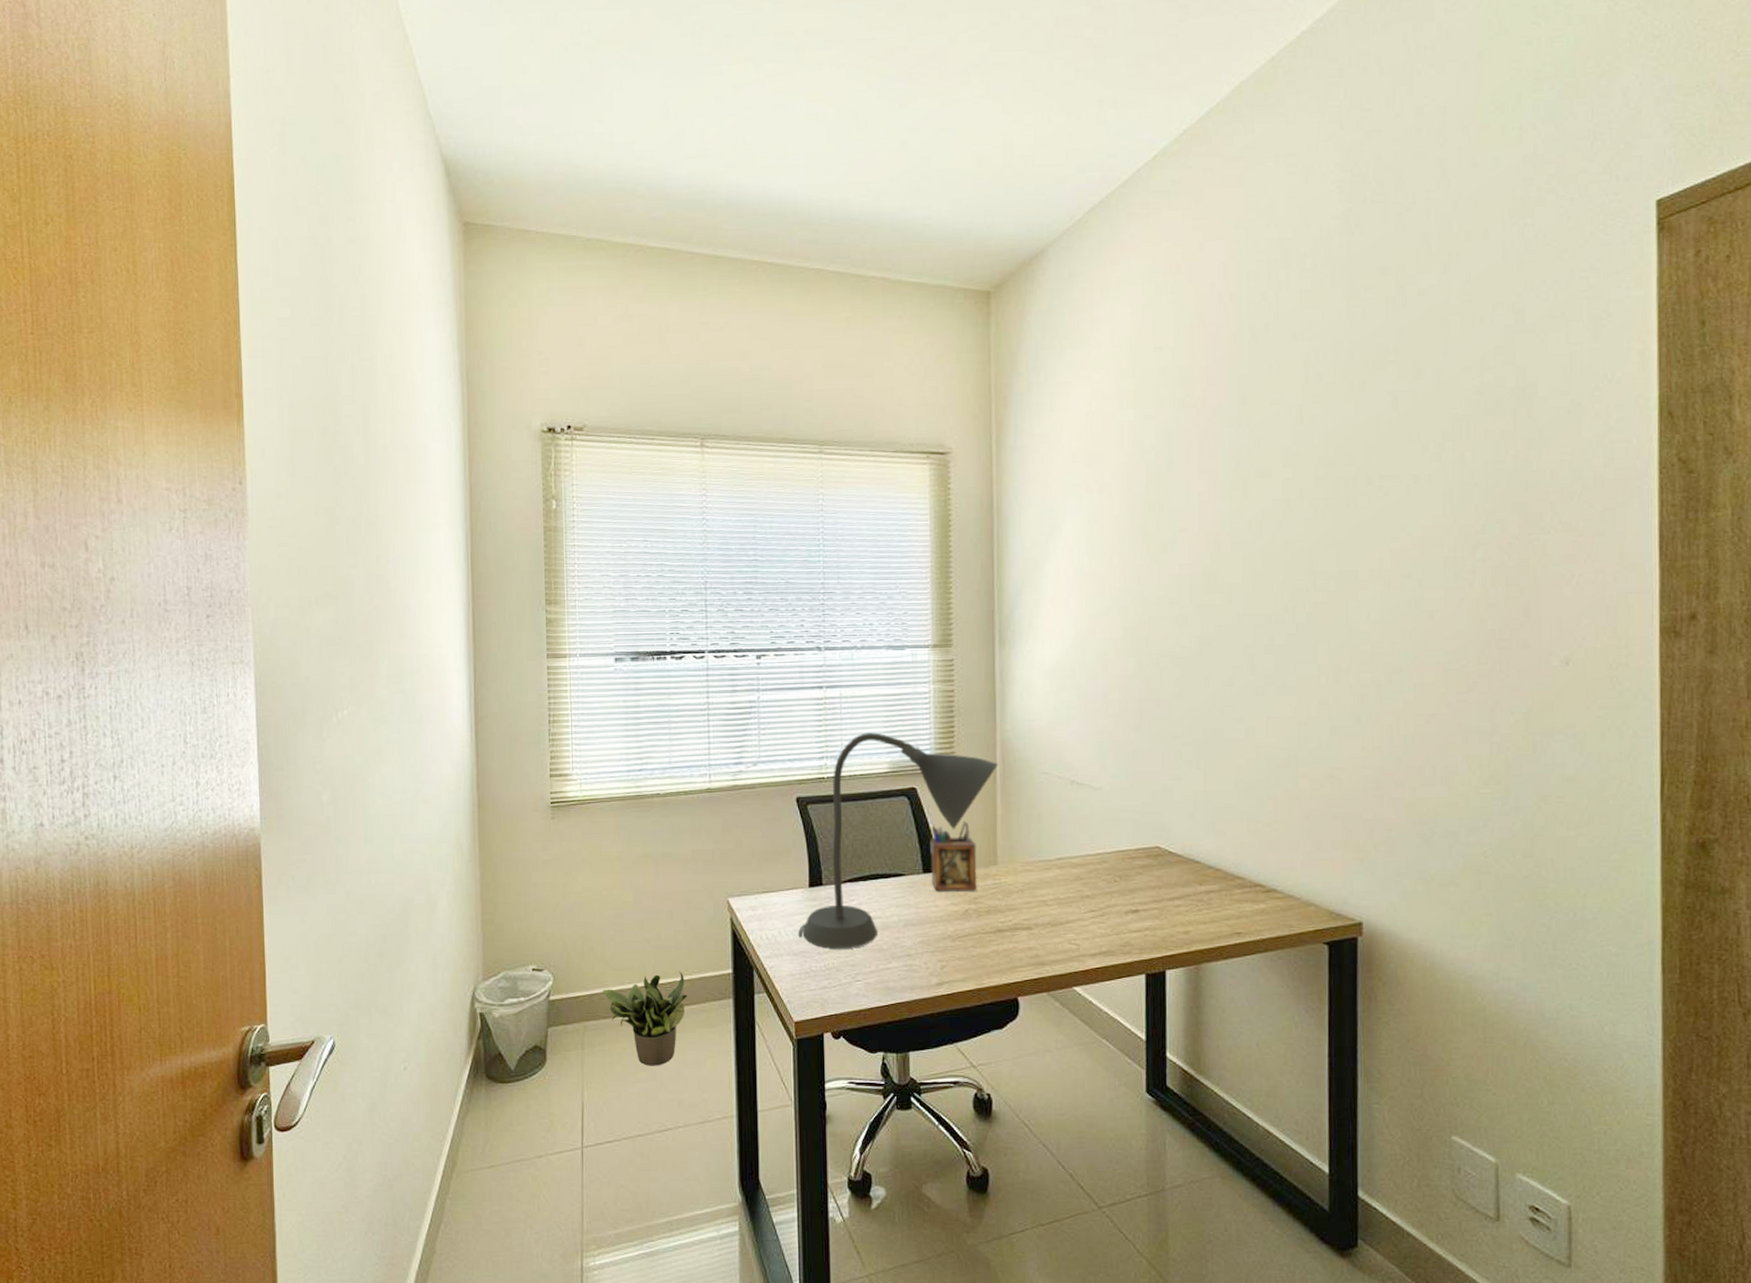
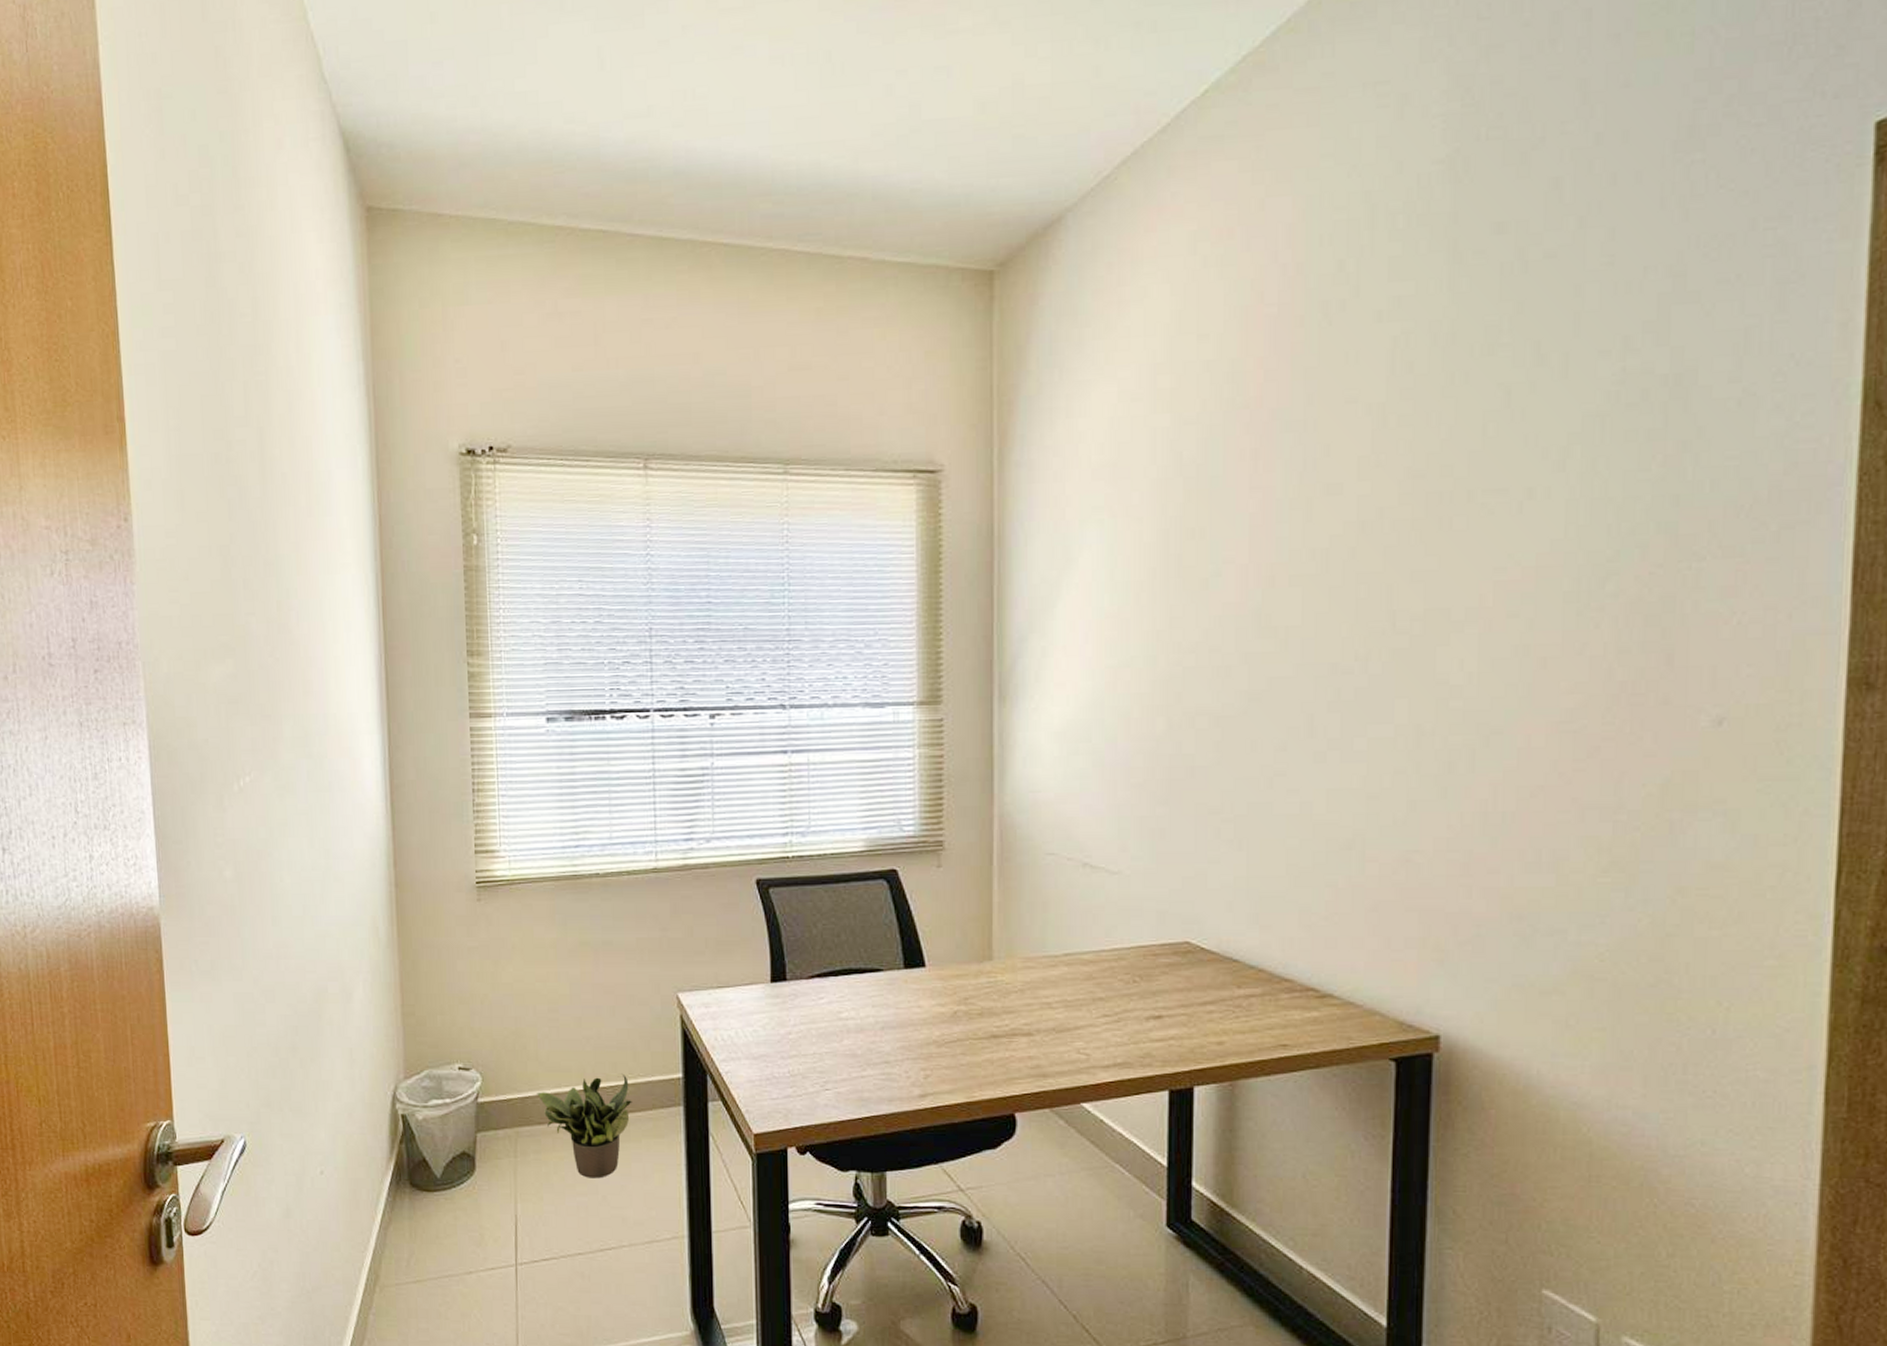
desk lamp: present [798,732,998,949] -> none [758,805,995,1053]
desk organizer: present [930,821,977,891] -> none [913,909,969,990]

